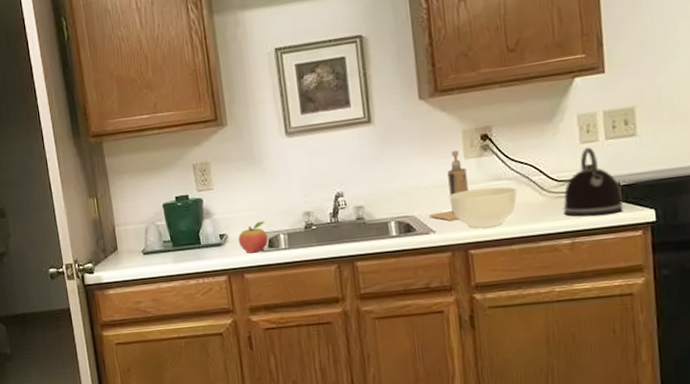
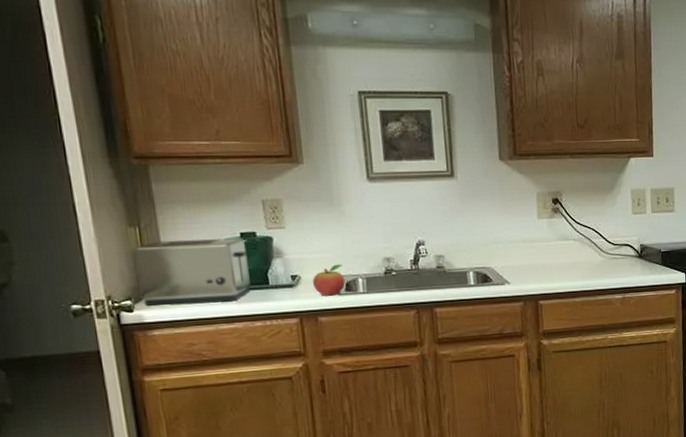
toaster: none [93,201,185,268] -> present [133,238,251,307]
soap dispenser: present [429,150,469,221] -> none [505,210,540,274]
bowl: present [449,187,517,229] -> none [523,246,581,282]
kettle: present [563,147,623,218] -> none [617,218,662,277]

